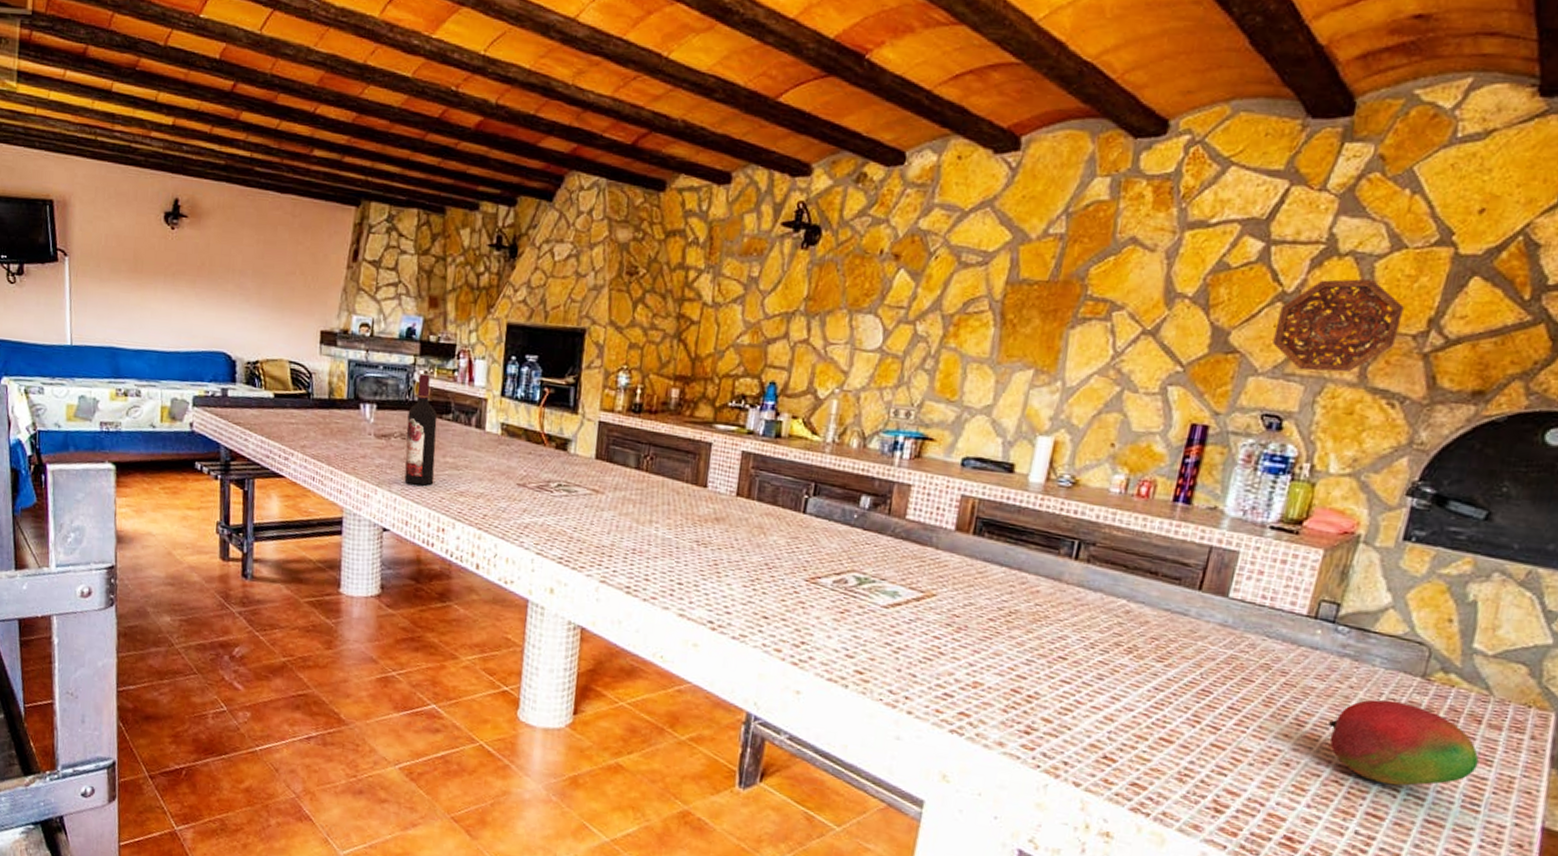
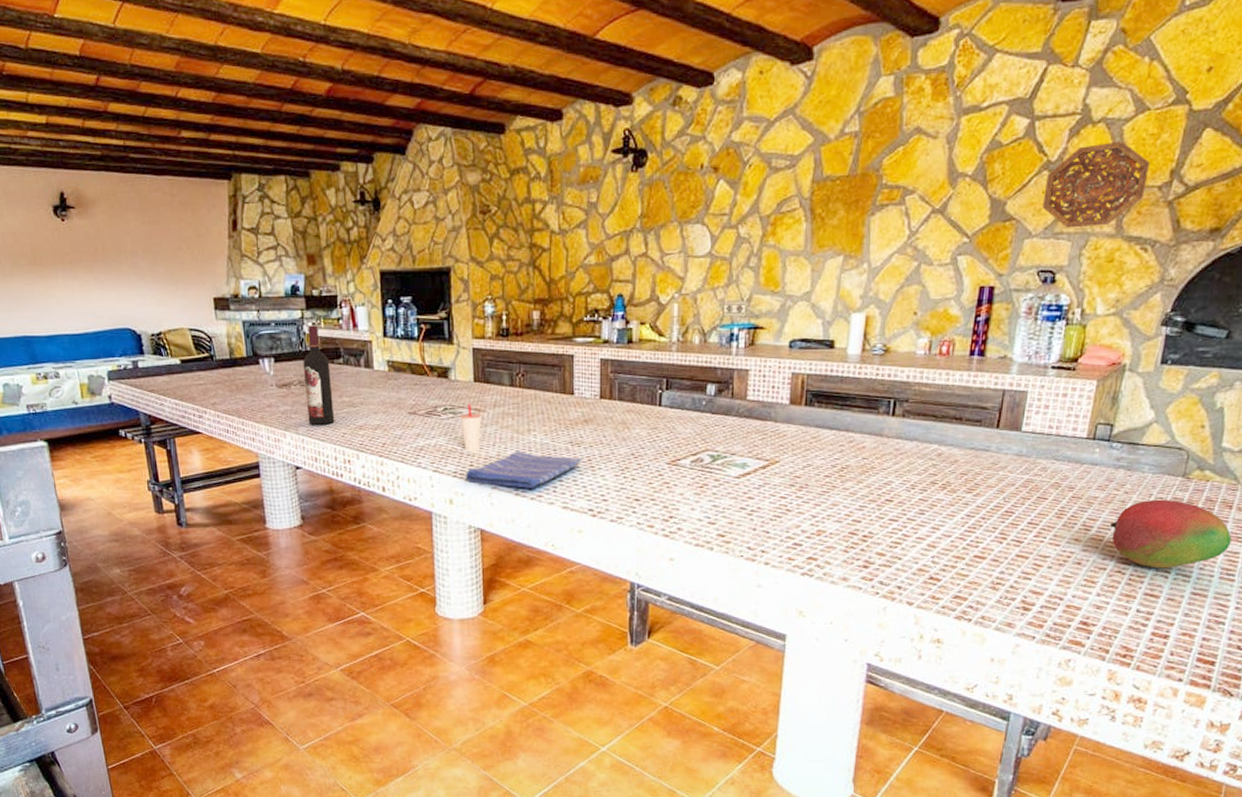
dish towel: none [570,542,706,588] -> present [464,450,581,489]
cup: none [574,483,599,539] -> present [459,404,482,453]

